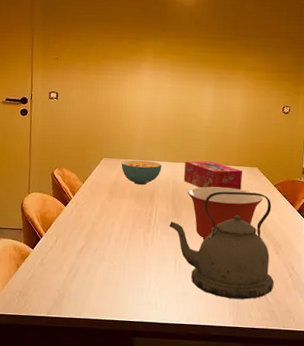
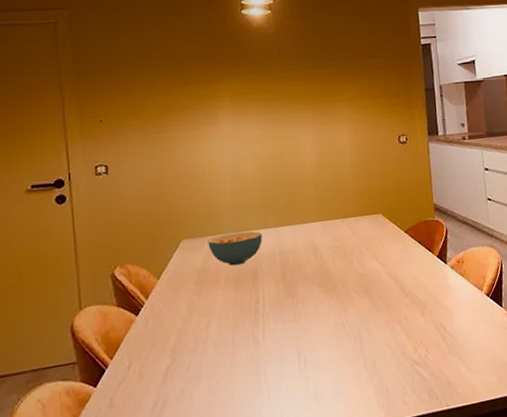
kettle: present [169,191,274,300] -> none [284,244,427,388]
tissue box: present [184,160,242,191] -> none [291,216,367,253]
mixing bowl: present [187,186,263,240] -> none [300,244,394,319]

